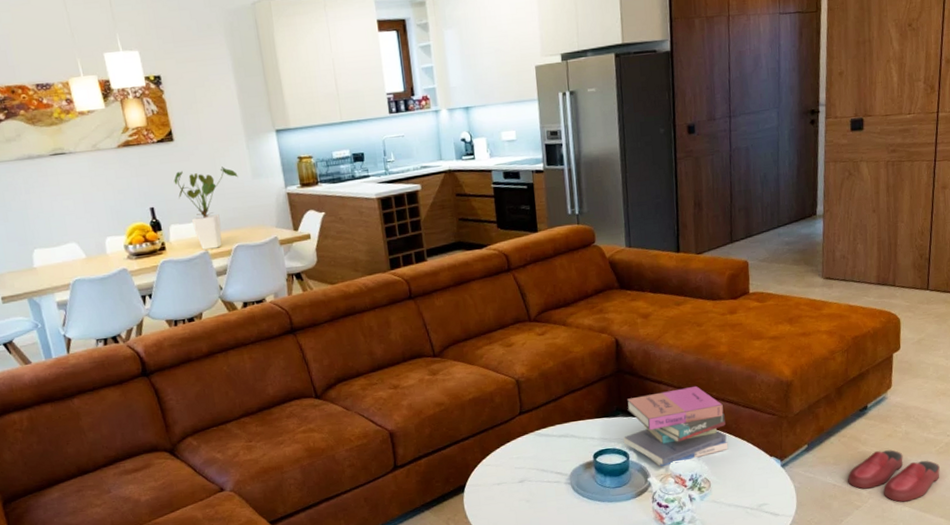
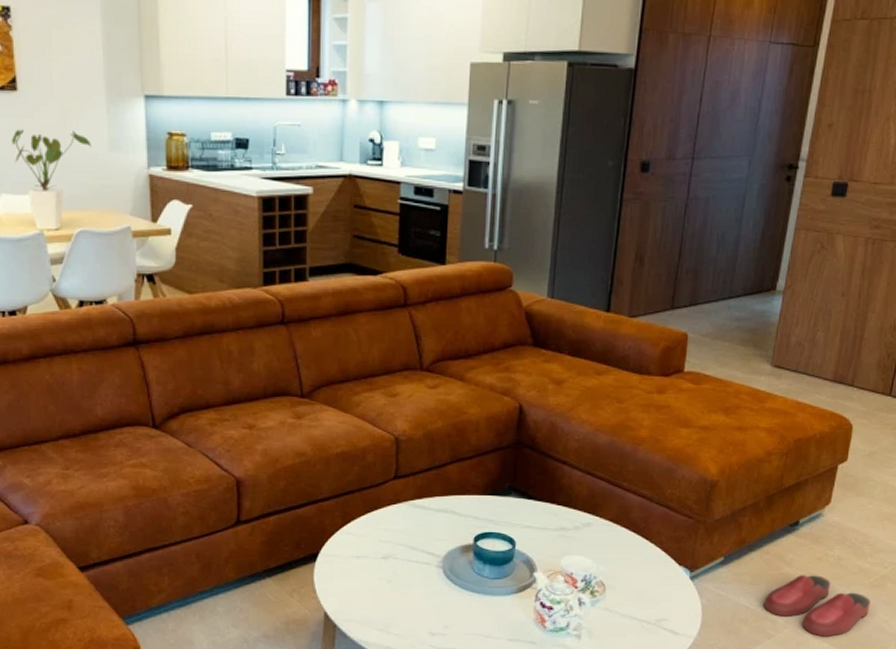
books: present [623,386,729,467] -> none [511,473,634,562]

